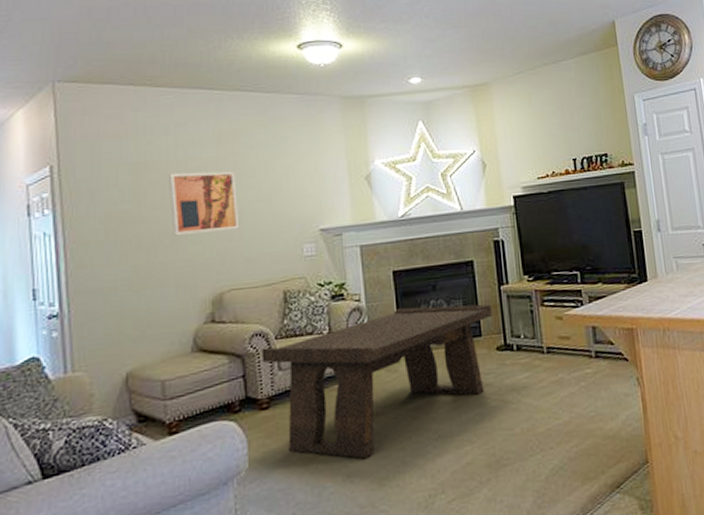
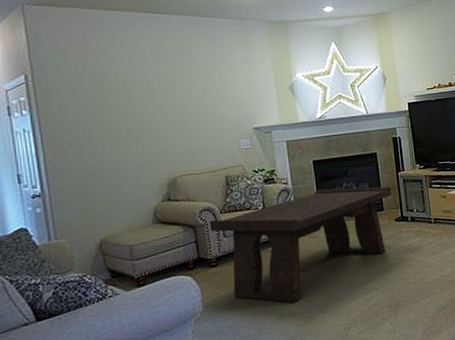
wall art: present [169,171,240,236] -> none [127,80,188,133]

